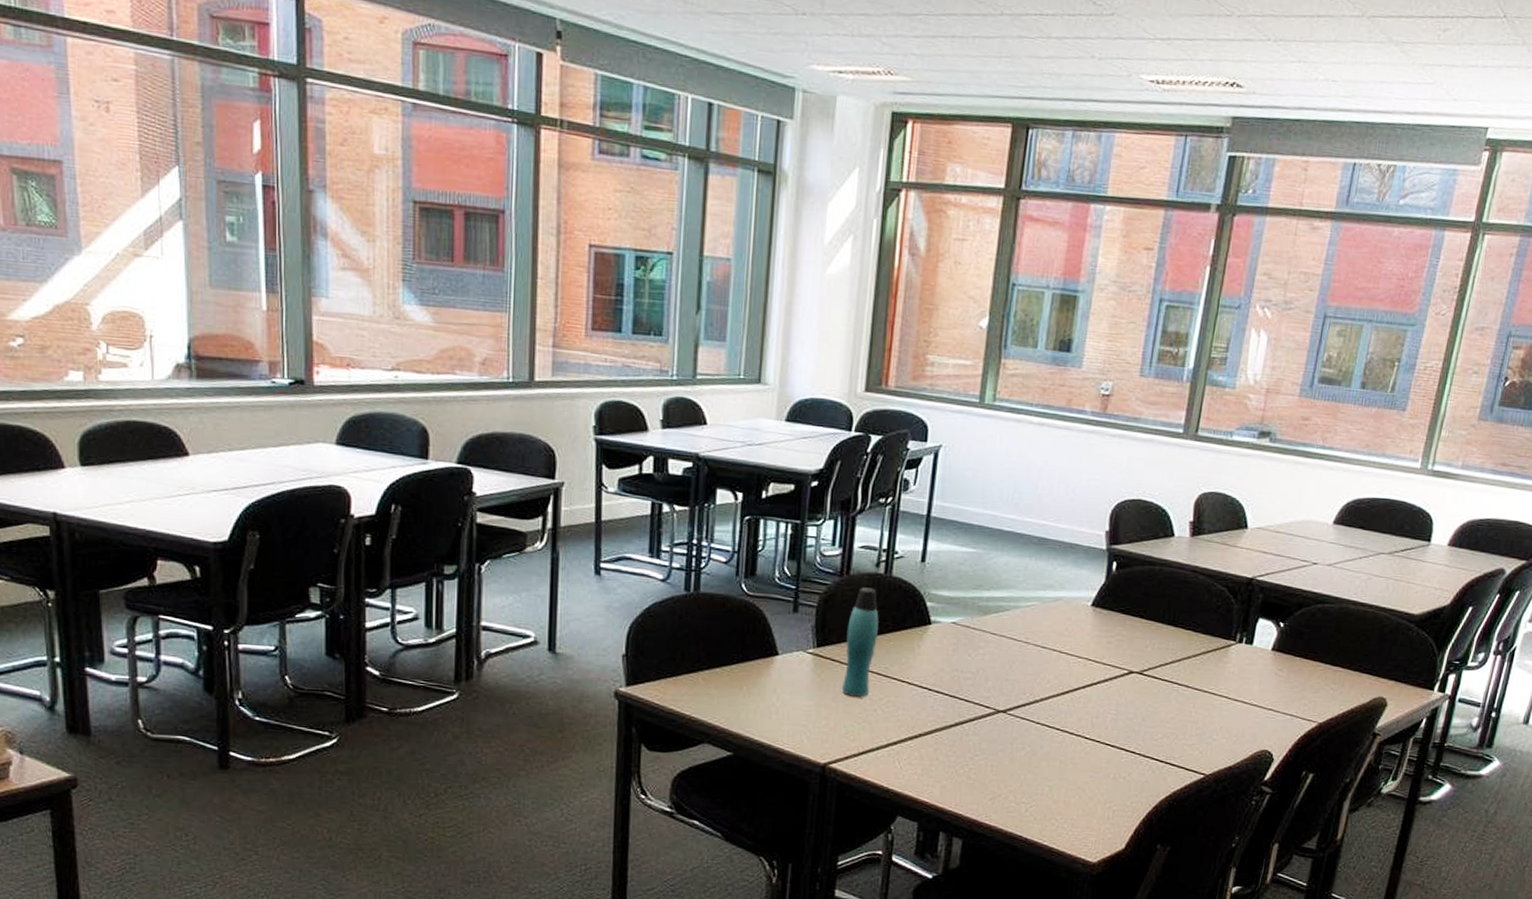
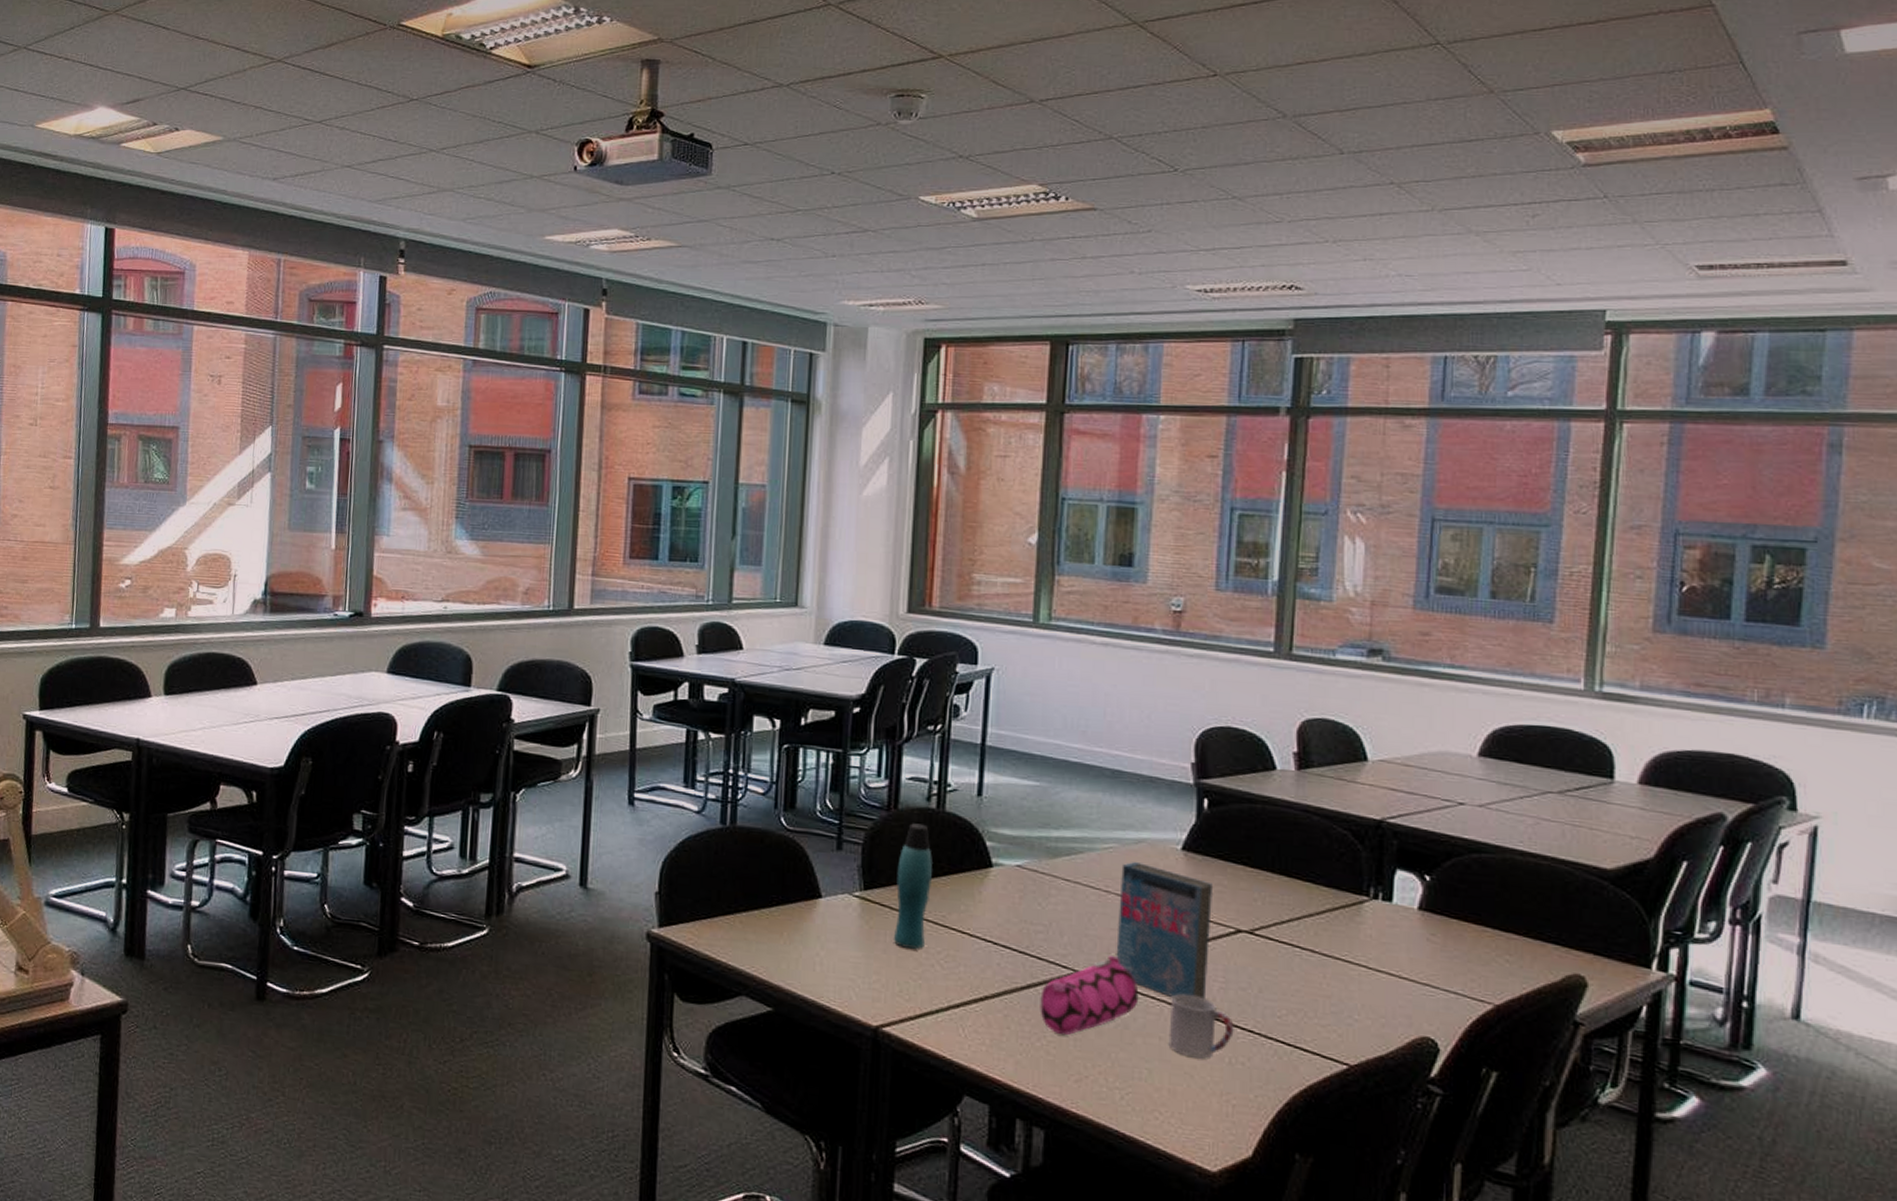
pencil case: none [964,695,1047,763] -> present [1040,954,1139,1036]
book: none [1030,617,1114,728] -> present [1116,862,1213,999]
cup: none [1067,724,1120,776] -> present [1168,993,1234,1059]

